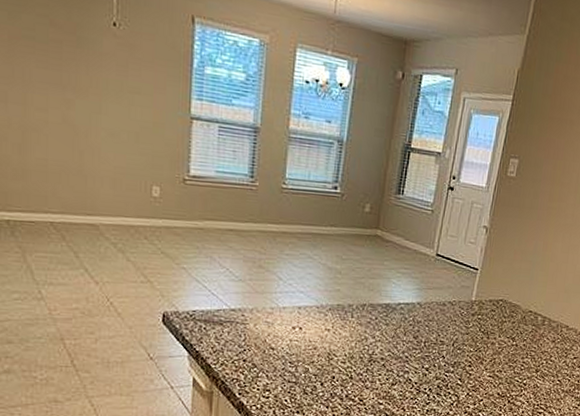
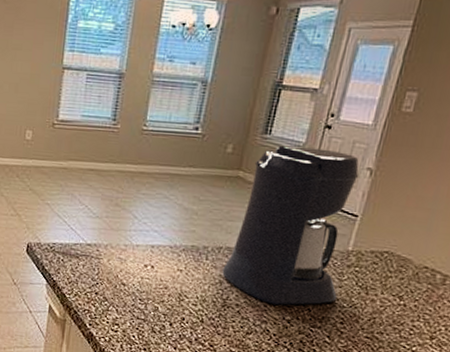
coffee maker: none [367,205,478,355] -> present [222,145,359,305]

